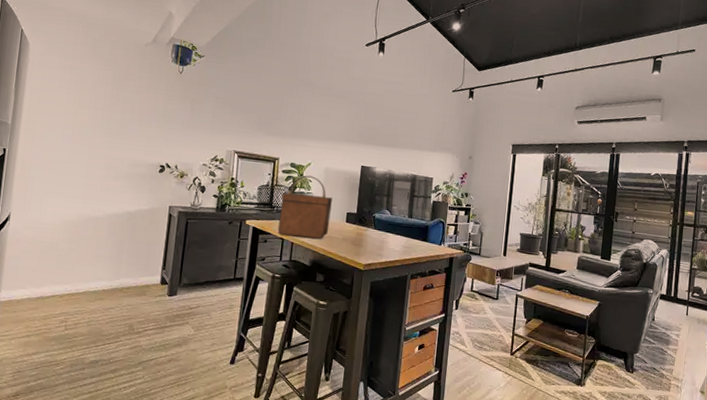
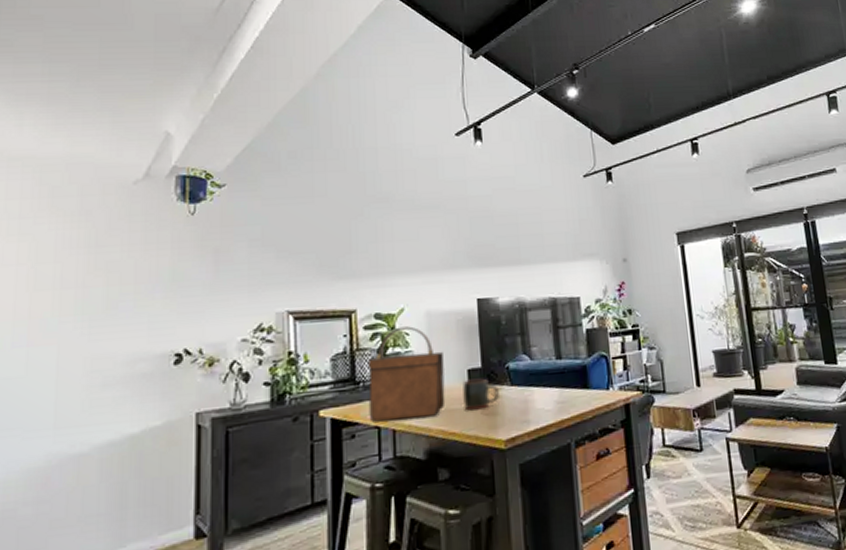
mug: none [340,219,366,241] -> present [462,378,499,410]

